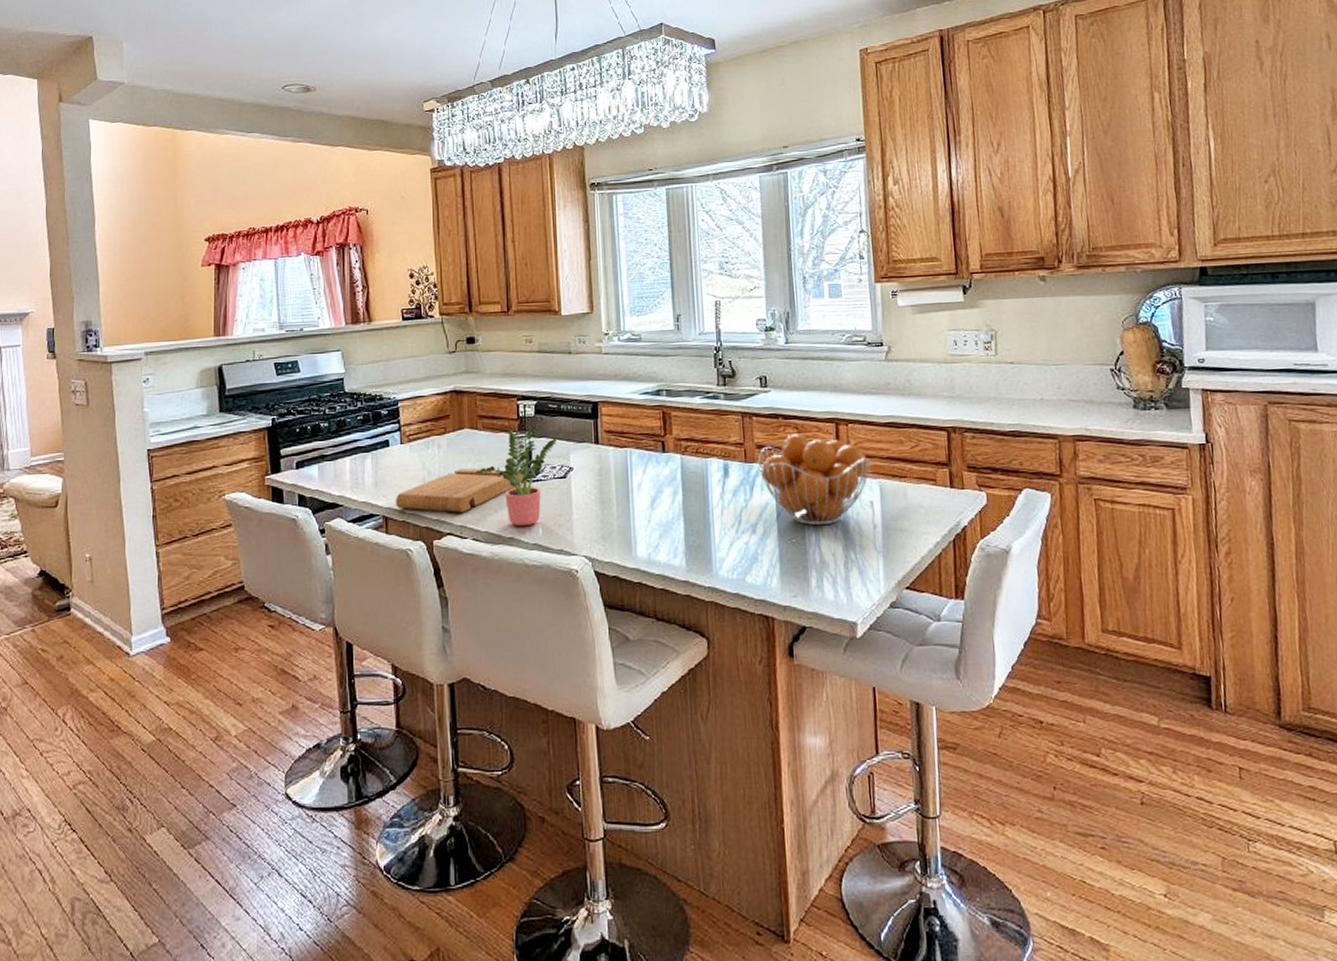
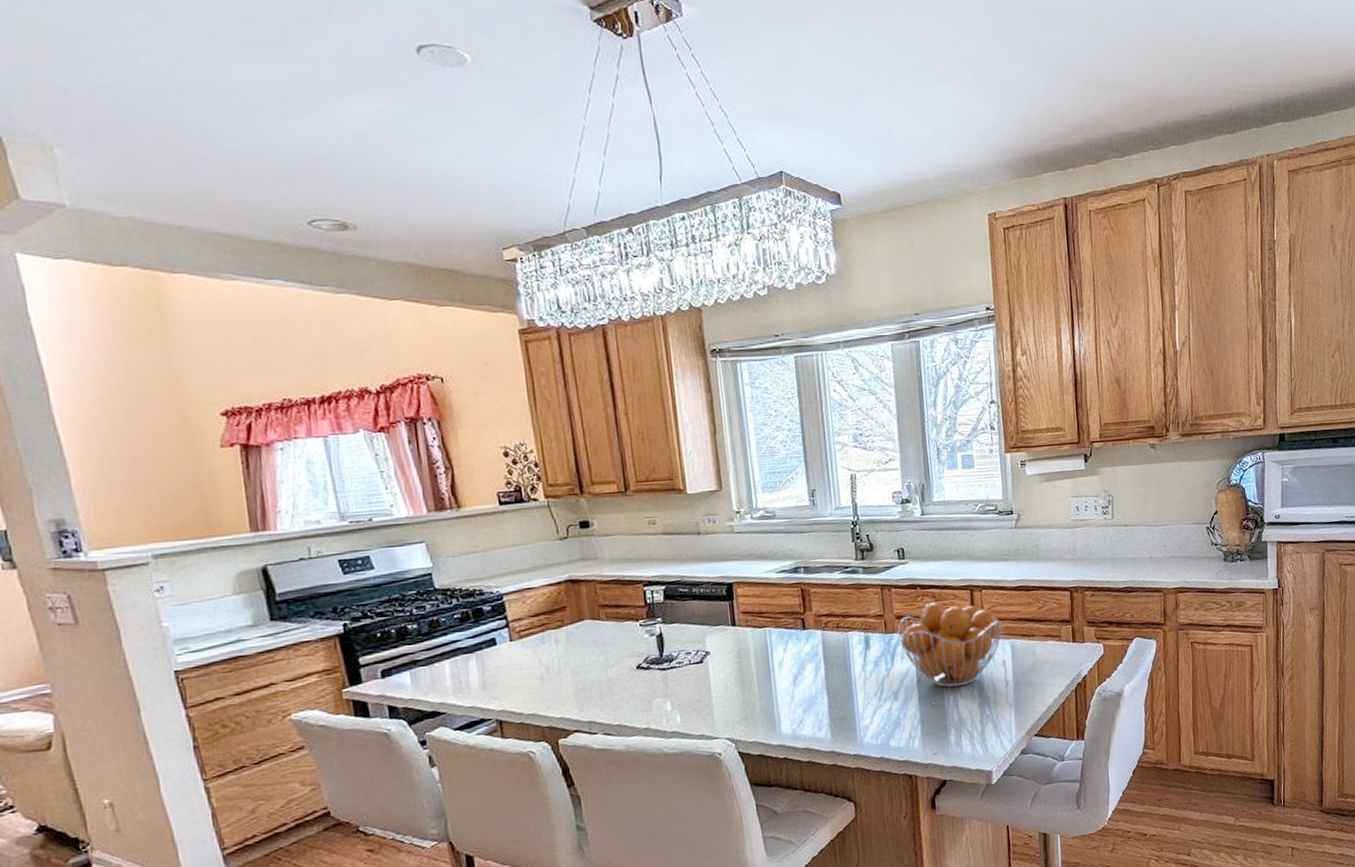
cutting board: present [396,468,522,513] -> none [510,660,655,711]
potted plant: present [475,430,556,527] -> none [600,617,690,716]

